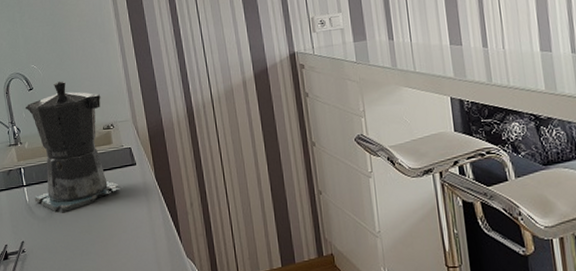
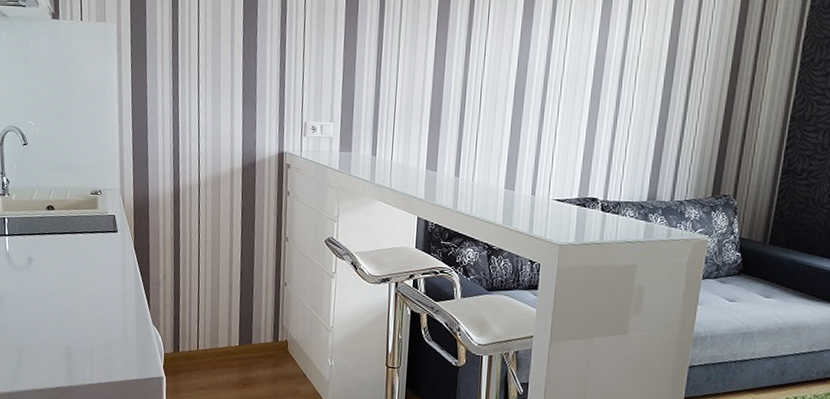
coffee maker: present [25,81,124,213] -> none [15,141,103,266]

